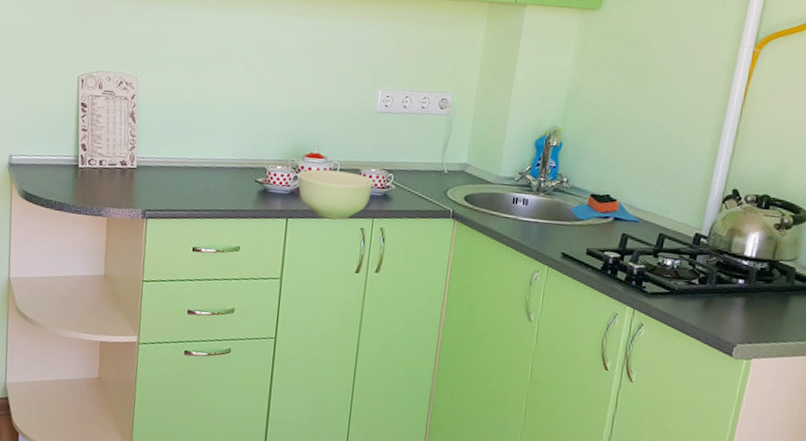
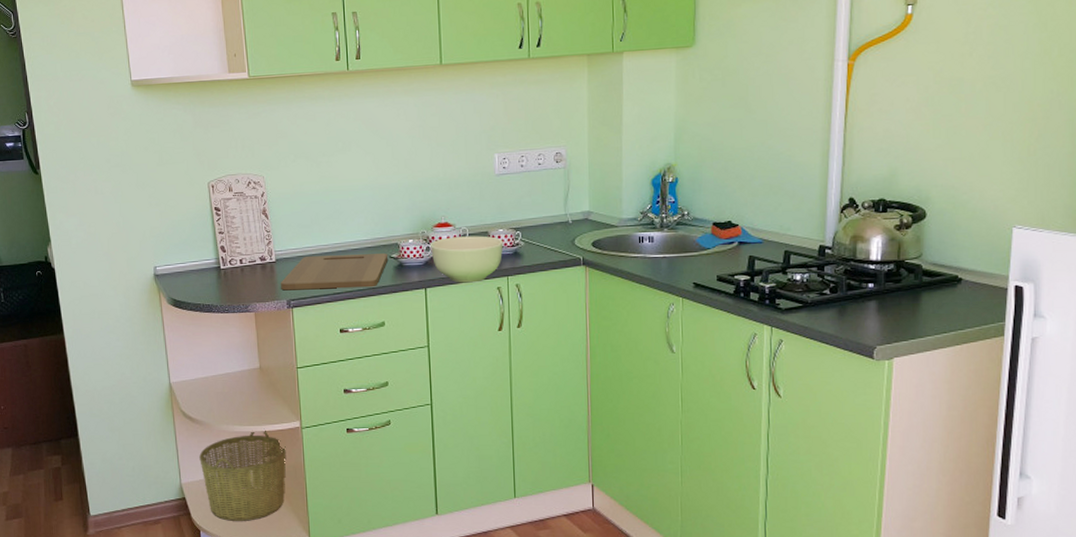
basket: none [28,338,120,431] -> present [199,428,286,521]
cutting board: none [138,167,254,210] -> present [281,253,389,291]

